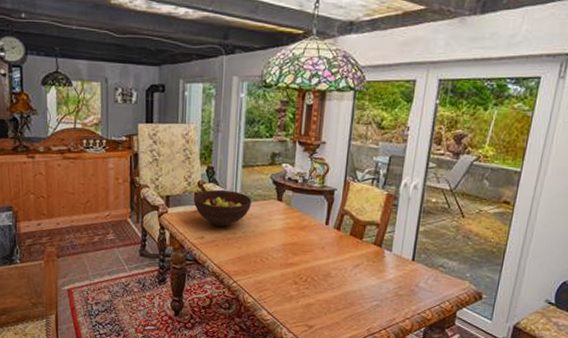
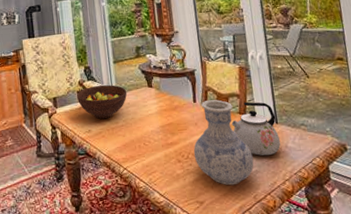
vase: none [313,225,378,315] -> present [193,99,254,186]
kettle: none [363,232,414,292] -> present [232,101,281,156]

